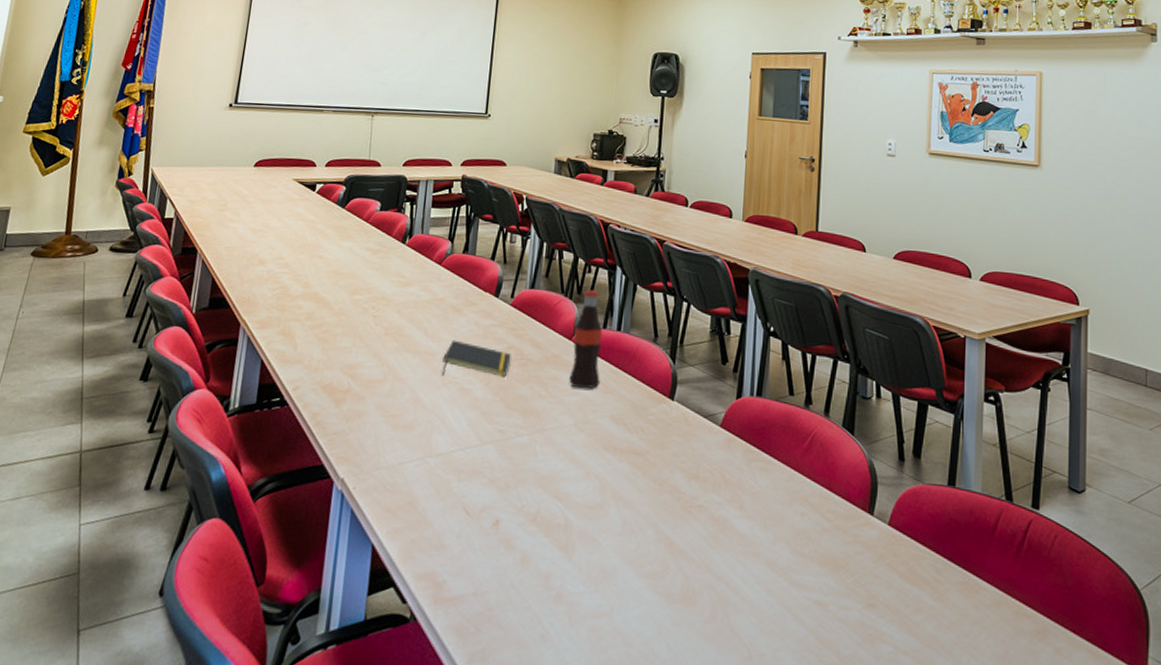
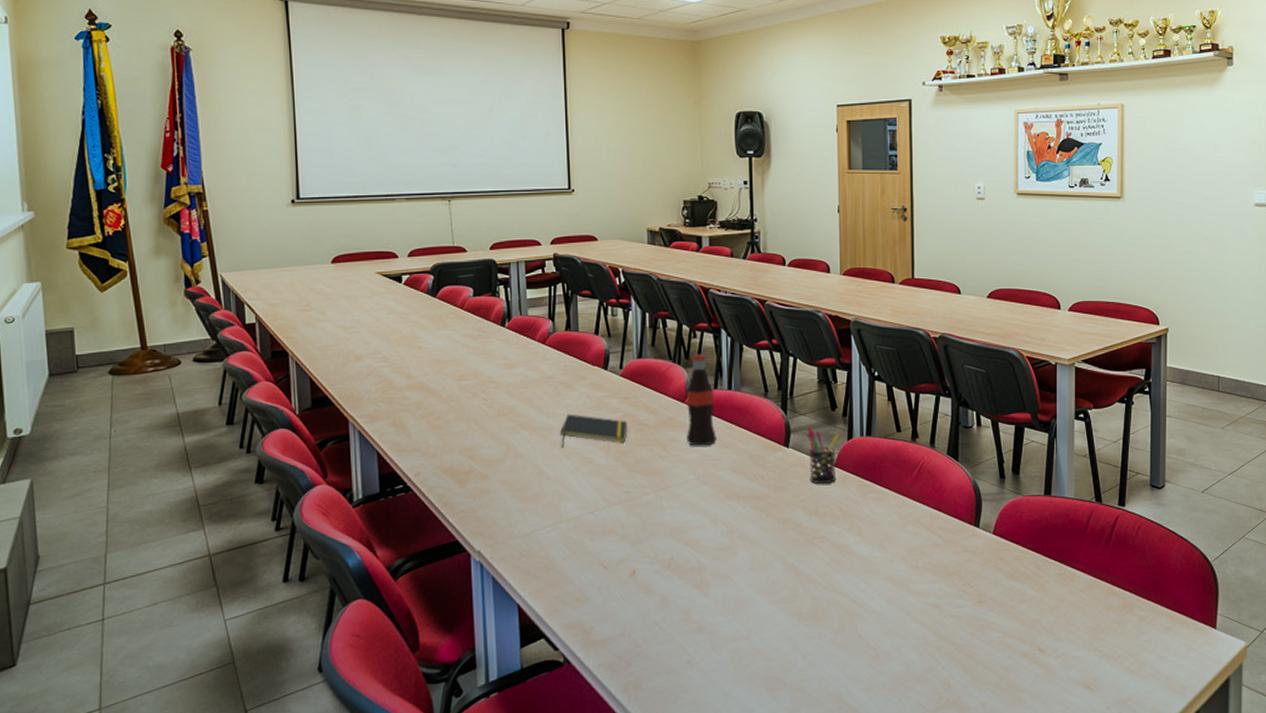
pen holder: none [693,380,727,446] -> present [807,427,838,484]

